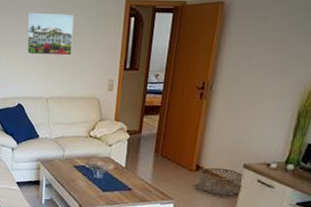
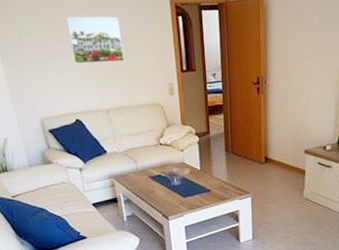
basket: present [198,167,245,196] -> none [268,156,307,182]

